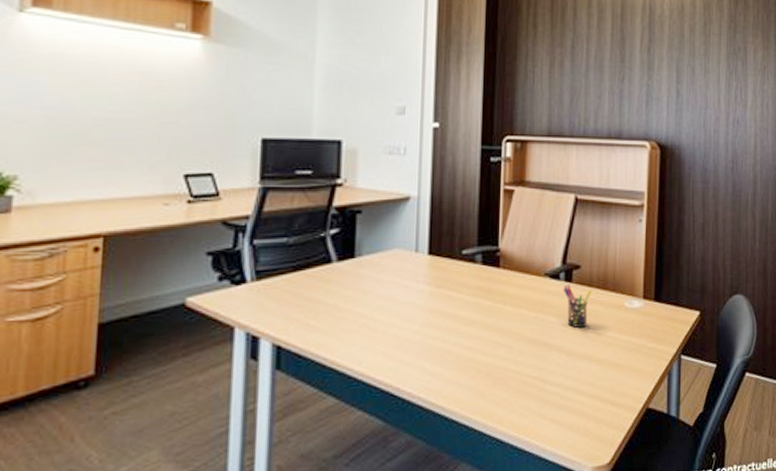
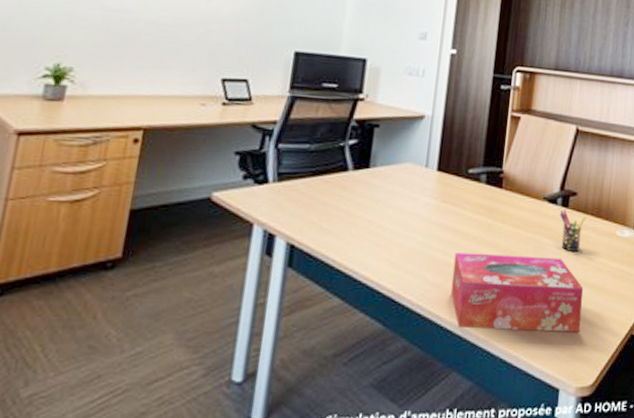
tissue box: none [453,335,594,417] -> present [450,253,584,333]

